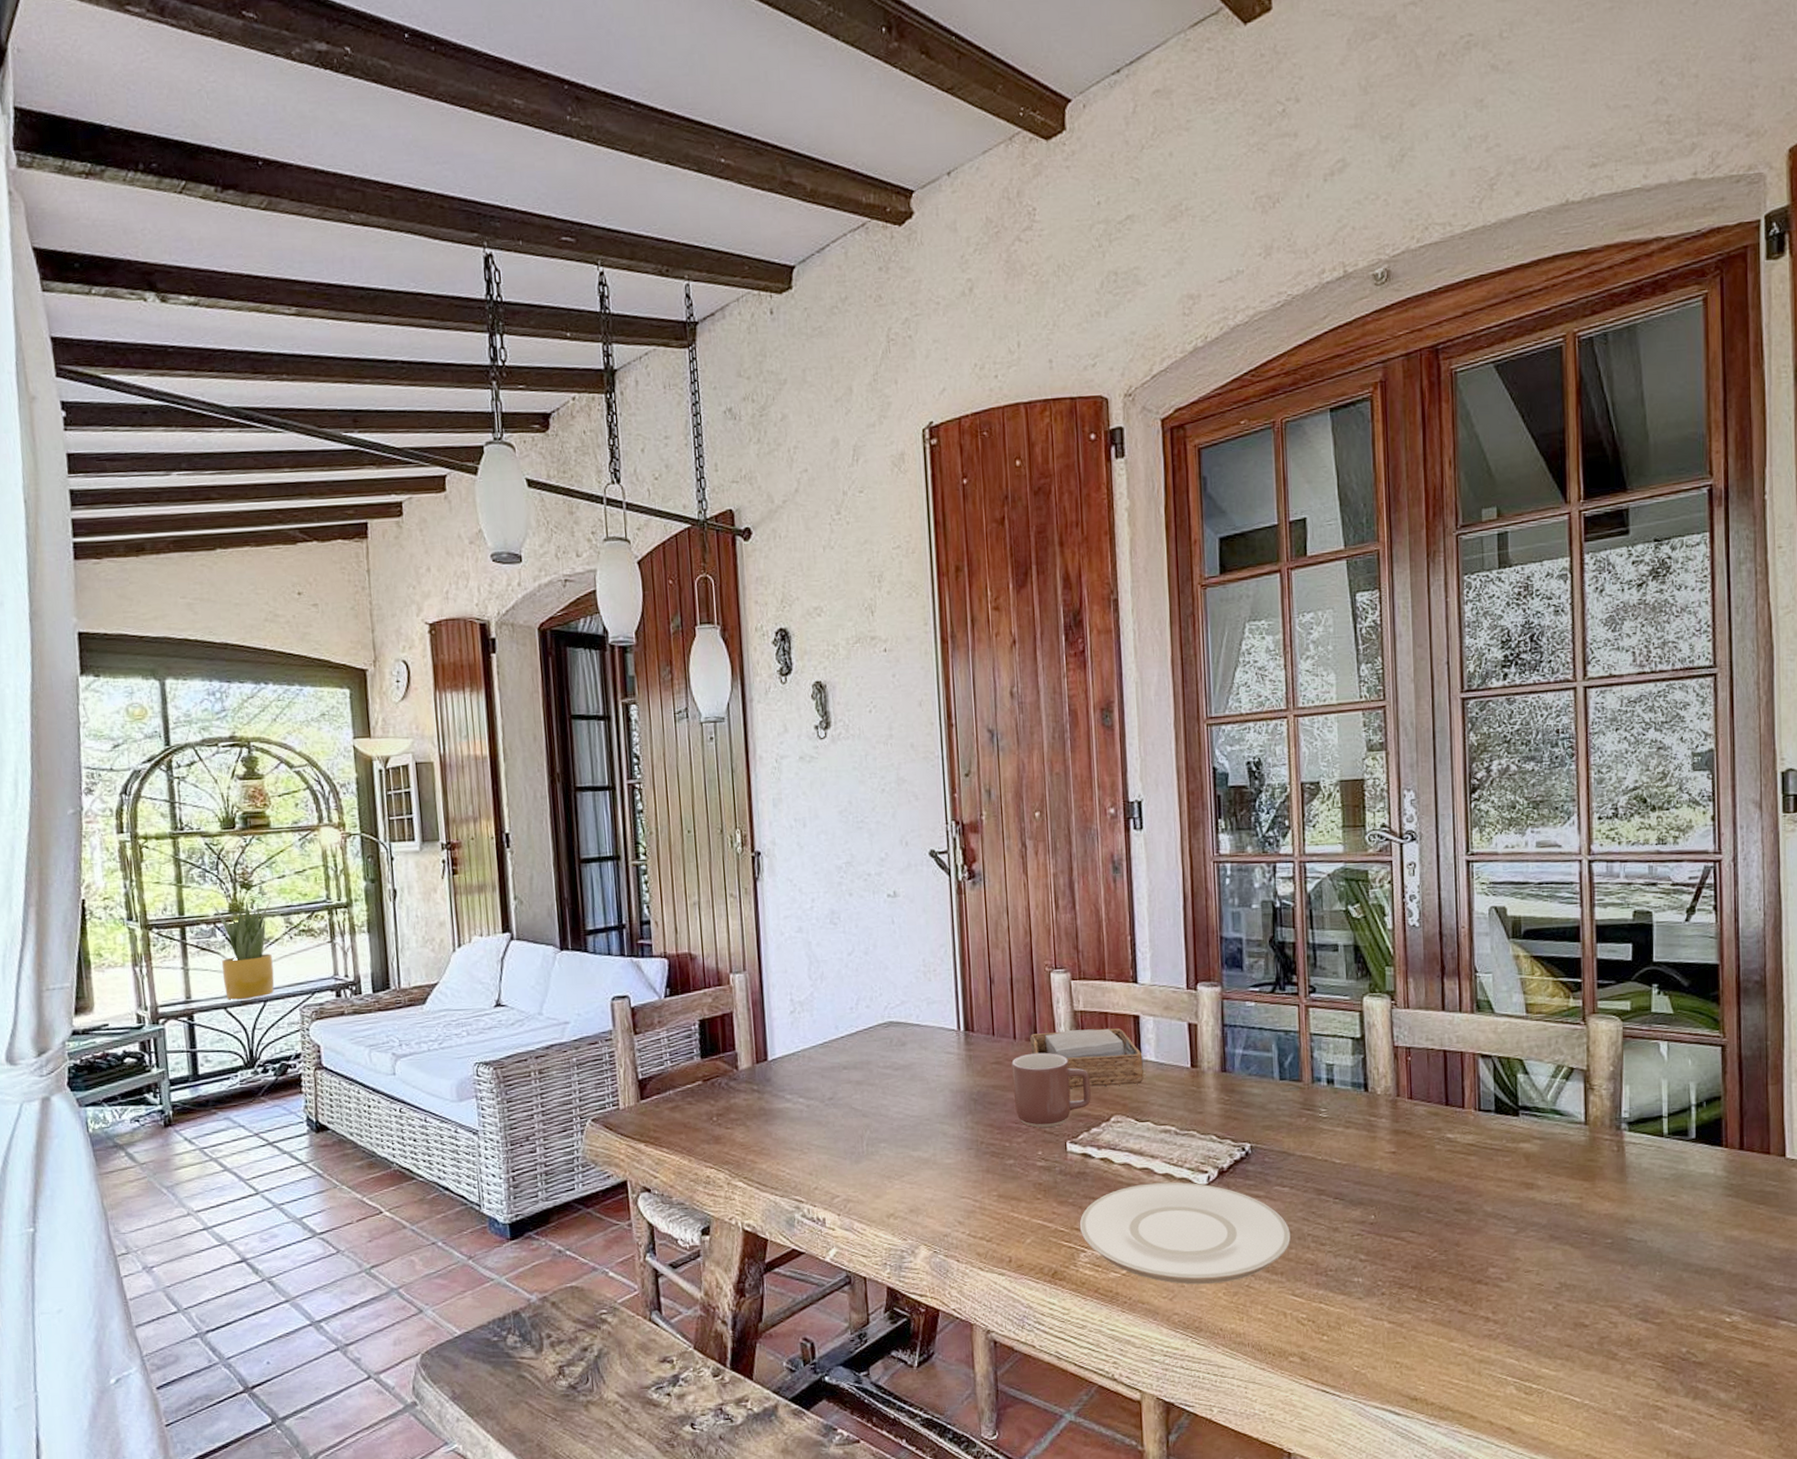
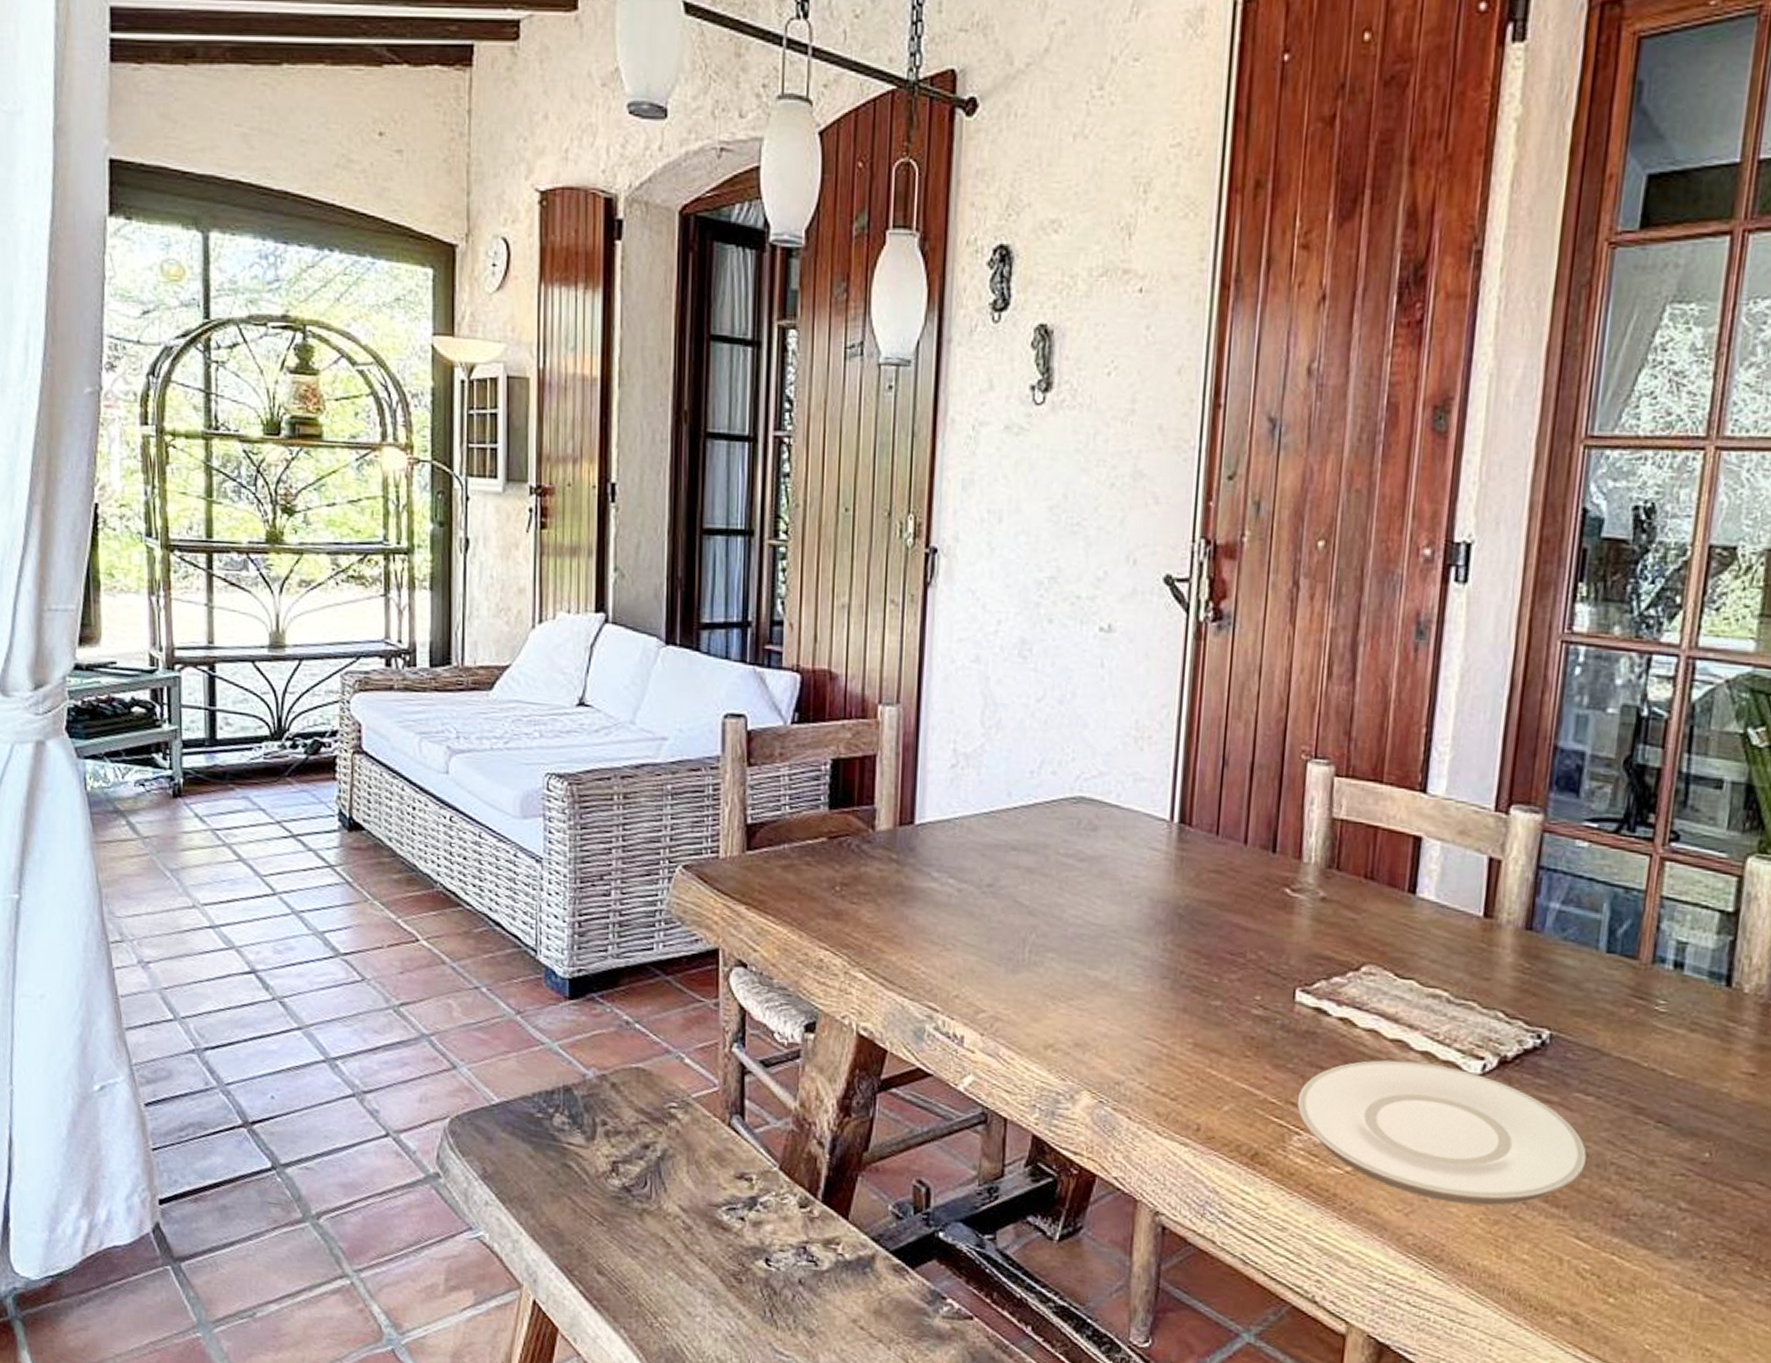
planter: present [212,900,274,1000] -> none [247,529,317,654]
mug: present [1011,1052,1091,1128] -> none [1233,865,1341,967]
napkin holder: present [1029,1028,1144,1088] -> none [1265,840,1418,928]

